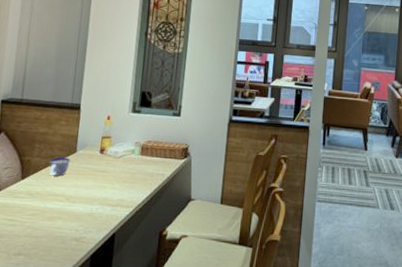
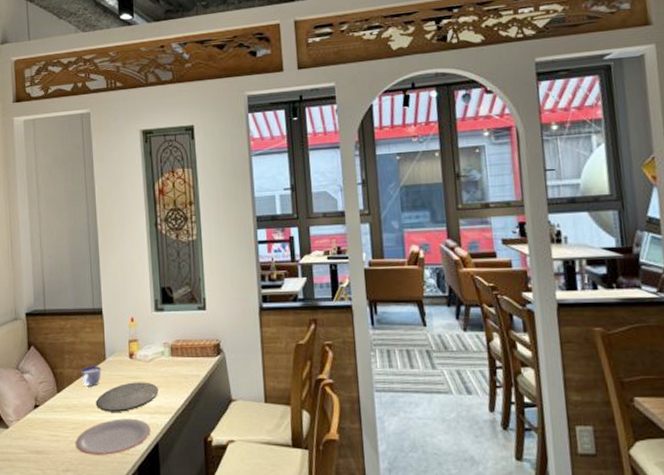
plate: none [32,208,110,242] -> present [75,418,151,455]
plate: none [59,175,124,203] -> present [95,382,158,412]

